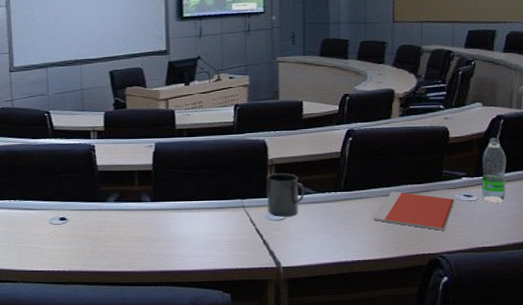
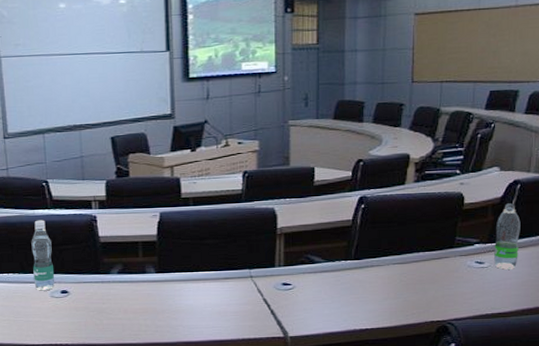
bottle: none [32,149,54,218] -> present [31,220,55,291]
mug: present [267,173,305,217] -> none [275,242,314,287]
notebook: present [373,191,455,230] -> none [383,258,466,298]

